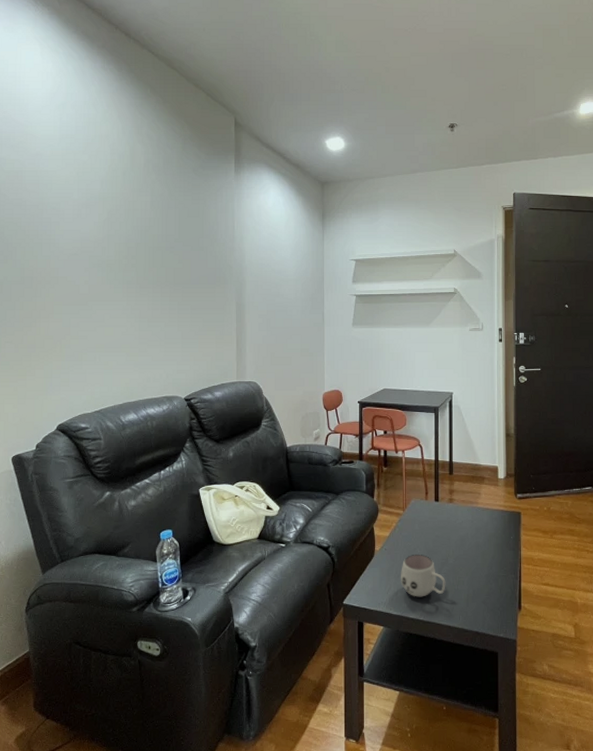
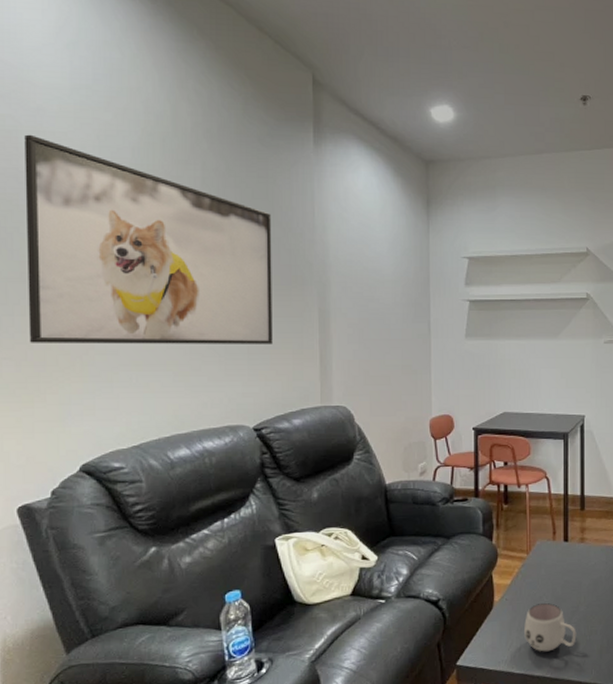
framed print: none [24,173,202,331] -> present [24,134,273,344]

